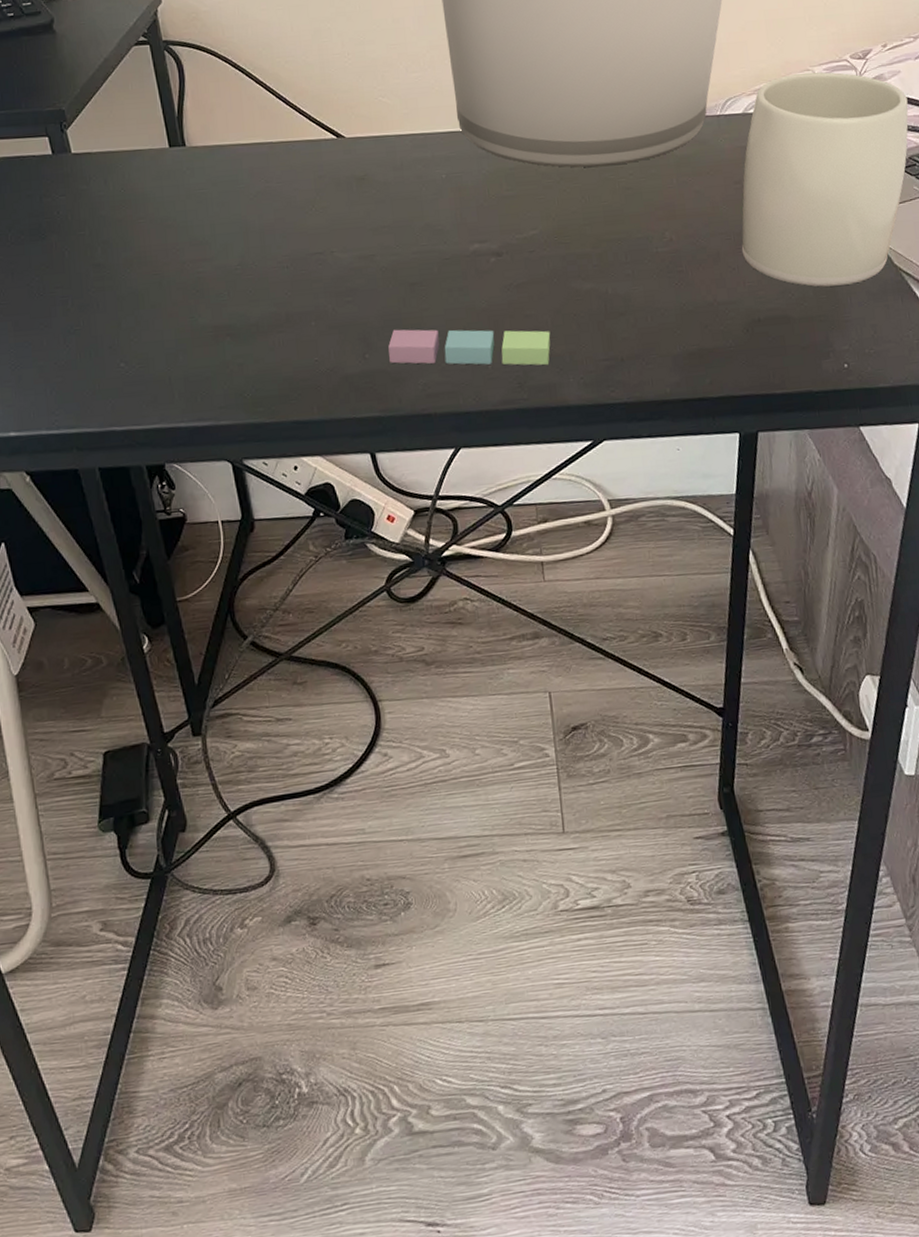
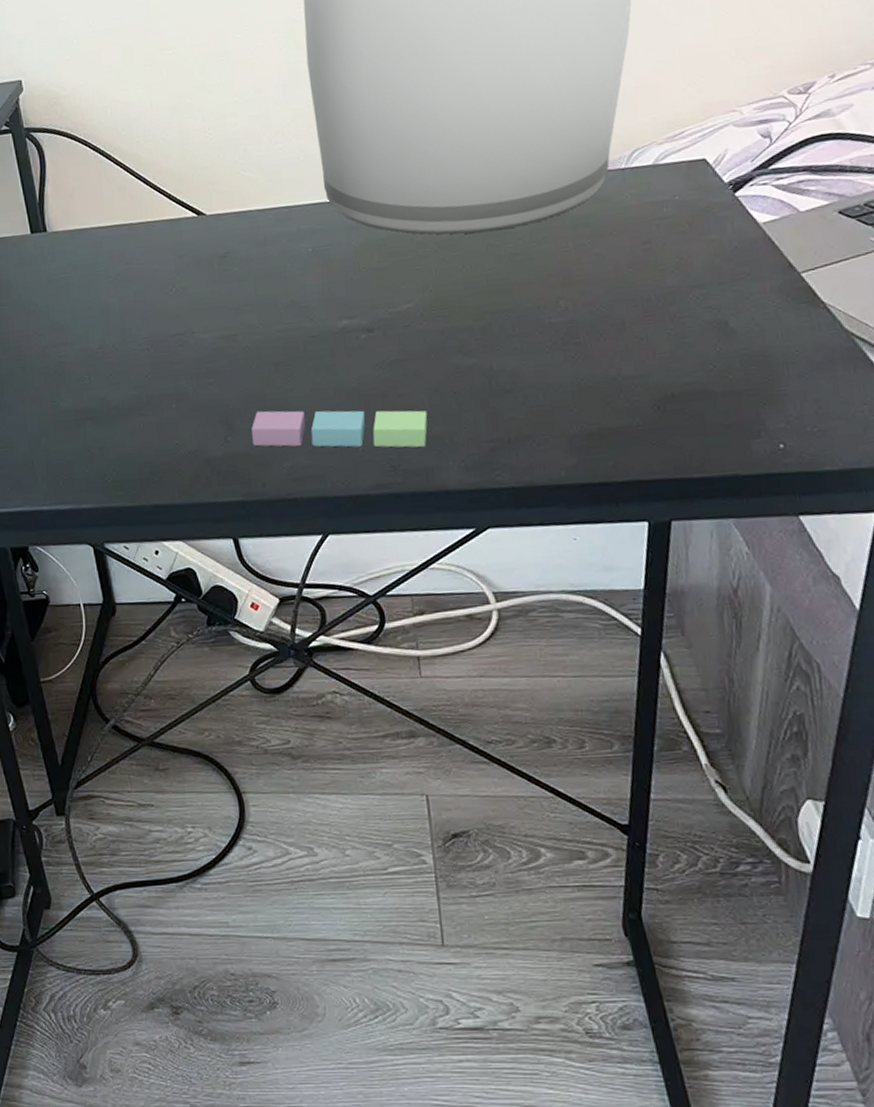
mug: present [741,72,909,287] -> none [651,111,864,357]

